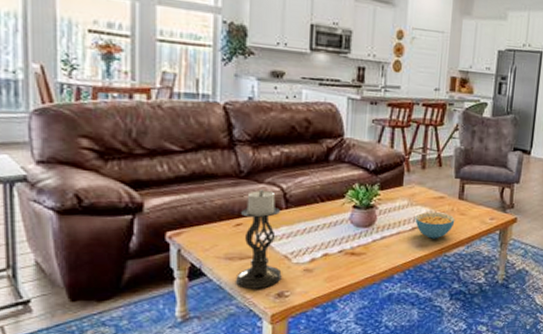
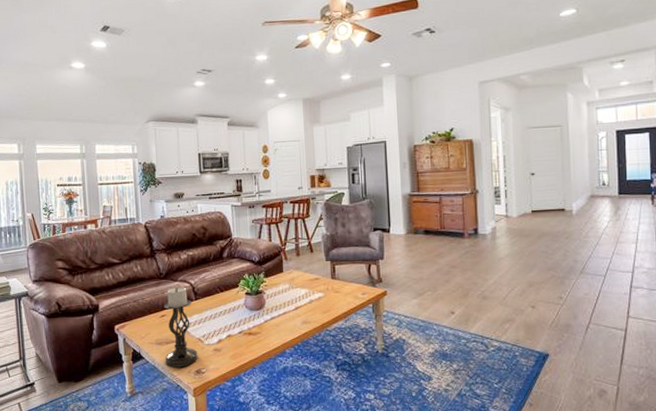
cereal bowl: present [415,212,455,239] -> none [297,292,331,316]

